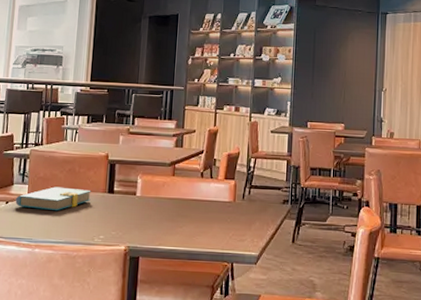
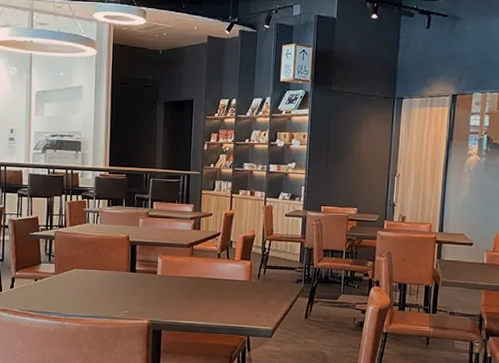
book: present [15,186,91,211] -> none [44,266,115,288]

